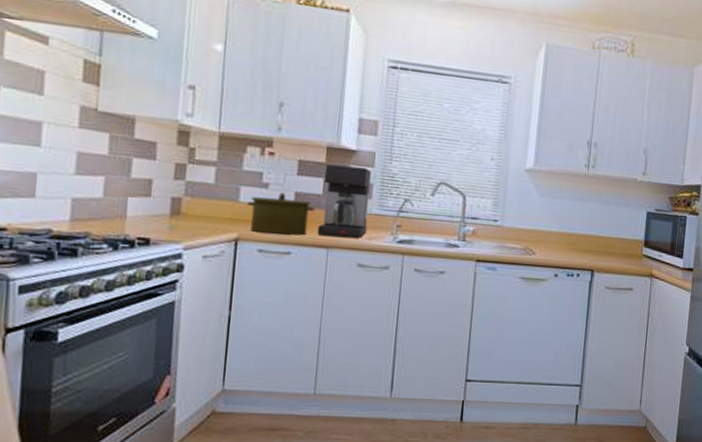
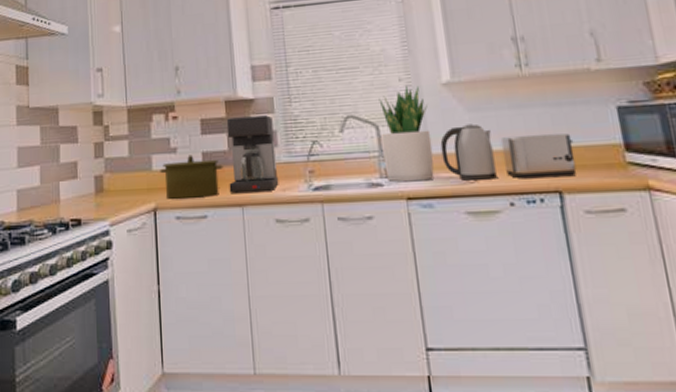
planter: none [463,164,510,248] -> present [378,85,435,182]
kettle: none [511,206,554,254] -> present [440,123,497,181]
toaster: none [557,221,612,260] -> present [500,132,577,179]

